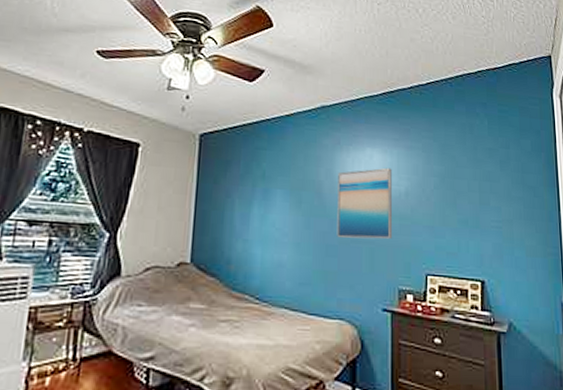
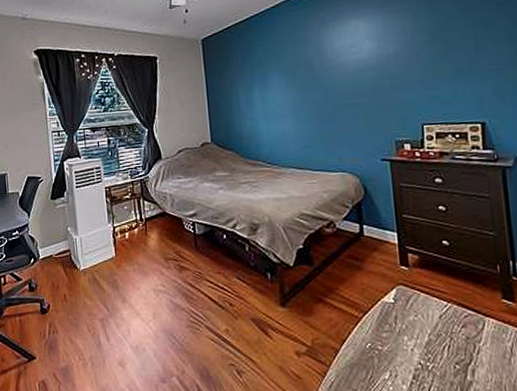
wall art: present [337,167,393,239] -> none [326,34,385,104]

